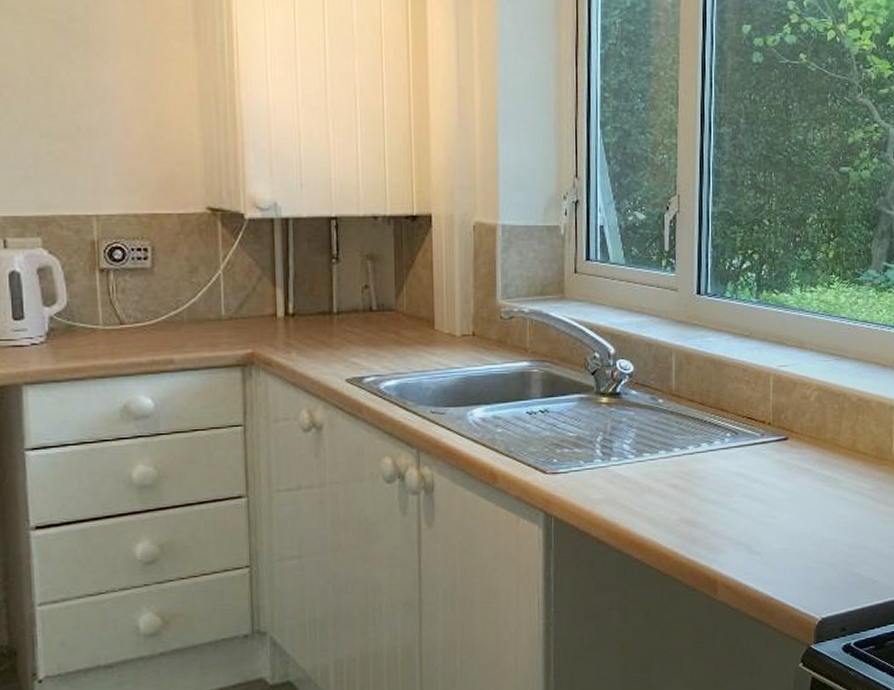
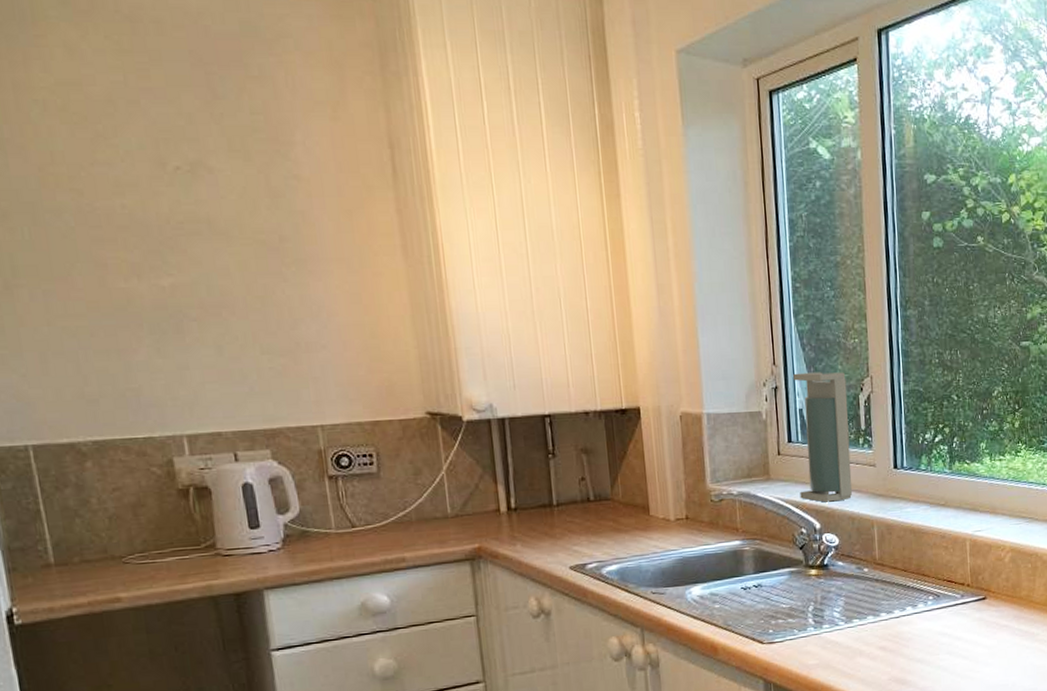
soap dispenser: none [595,187,652,326] -> present [793,372,852,503]

